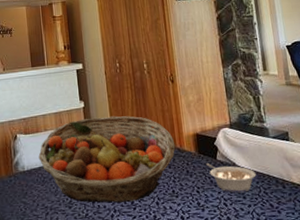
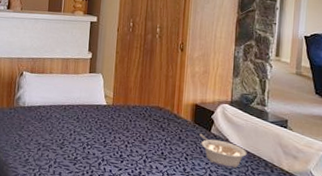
fruit basket: present [38,116,176,203] -> none [40,69,173,155]

